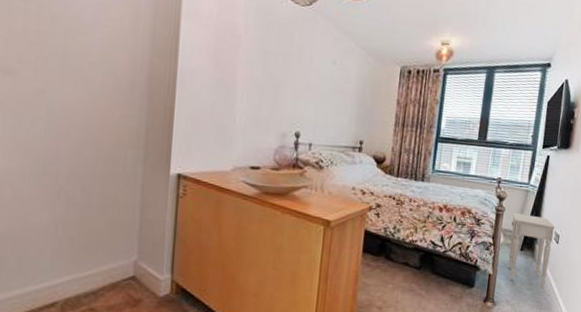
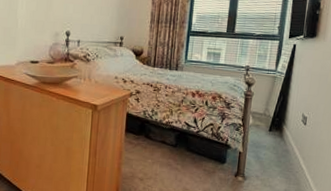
nightstand: present [507,212,555,289] -> none [256,97,303,166]

